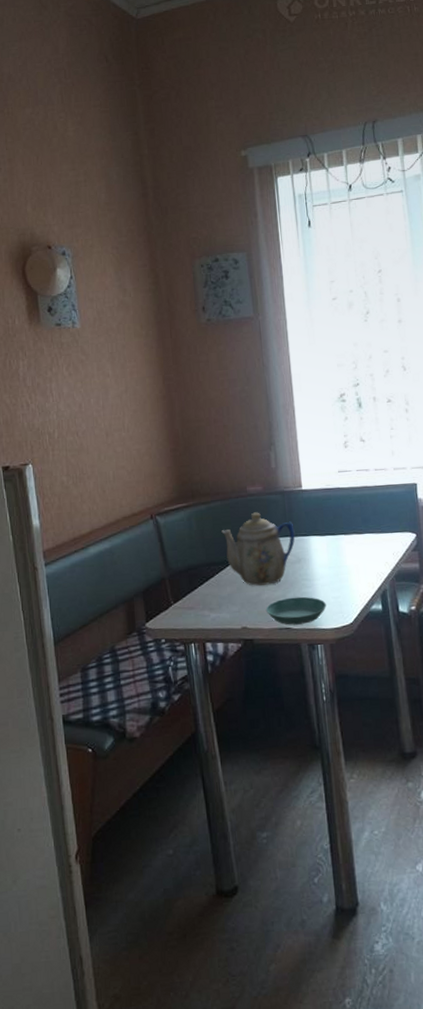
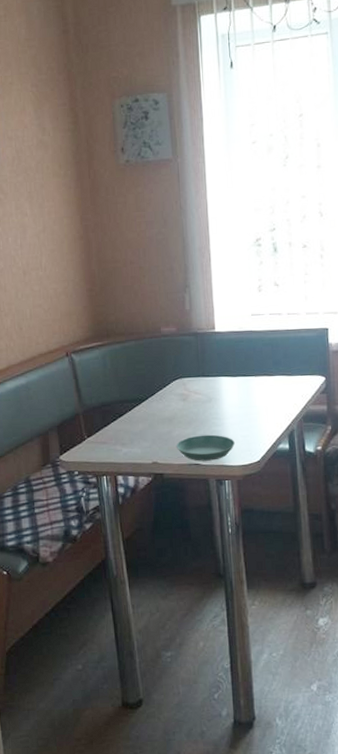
teapot: present [221,512,295,586] -> none [135,352,207,423]

